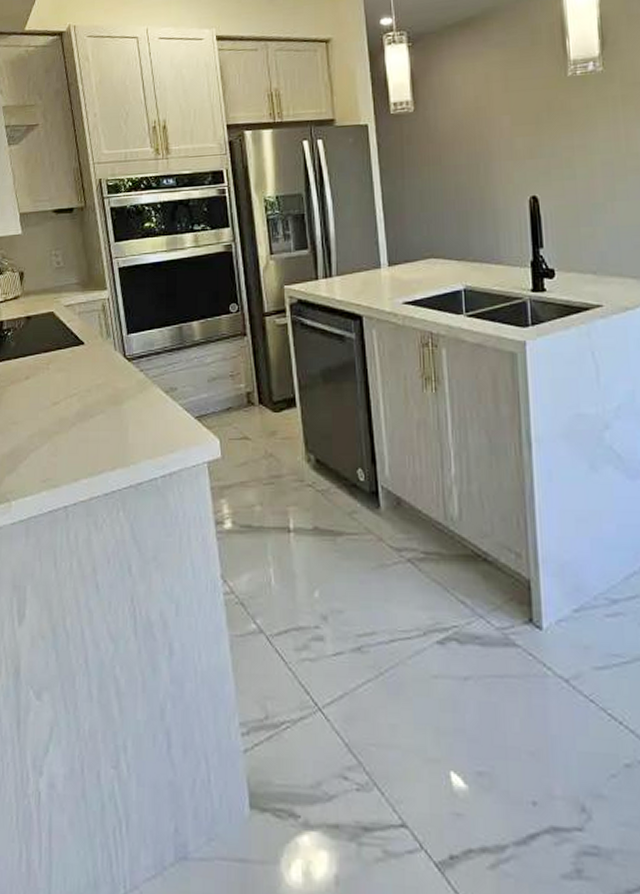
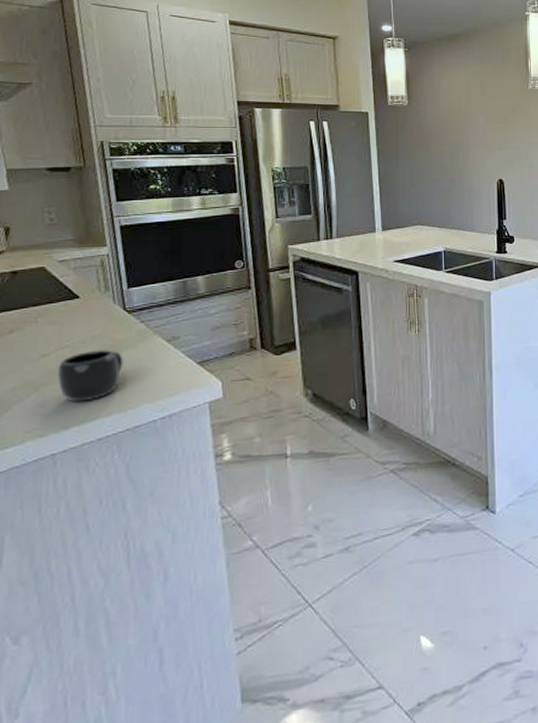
mug: none [67,399,125,453] -> present [57,350,123,402]

